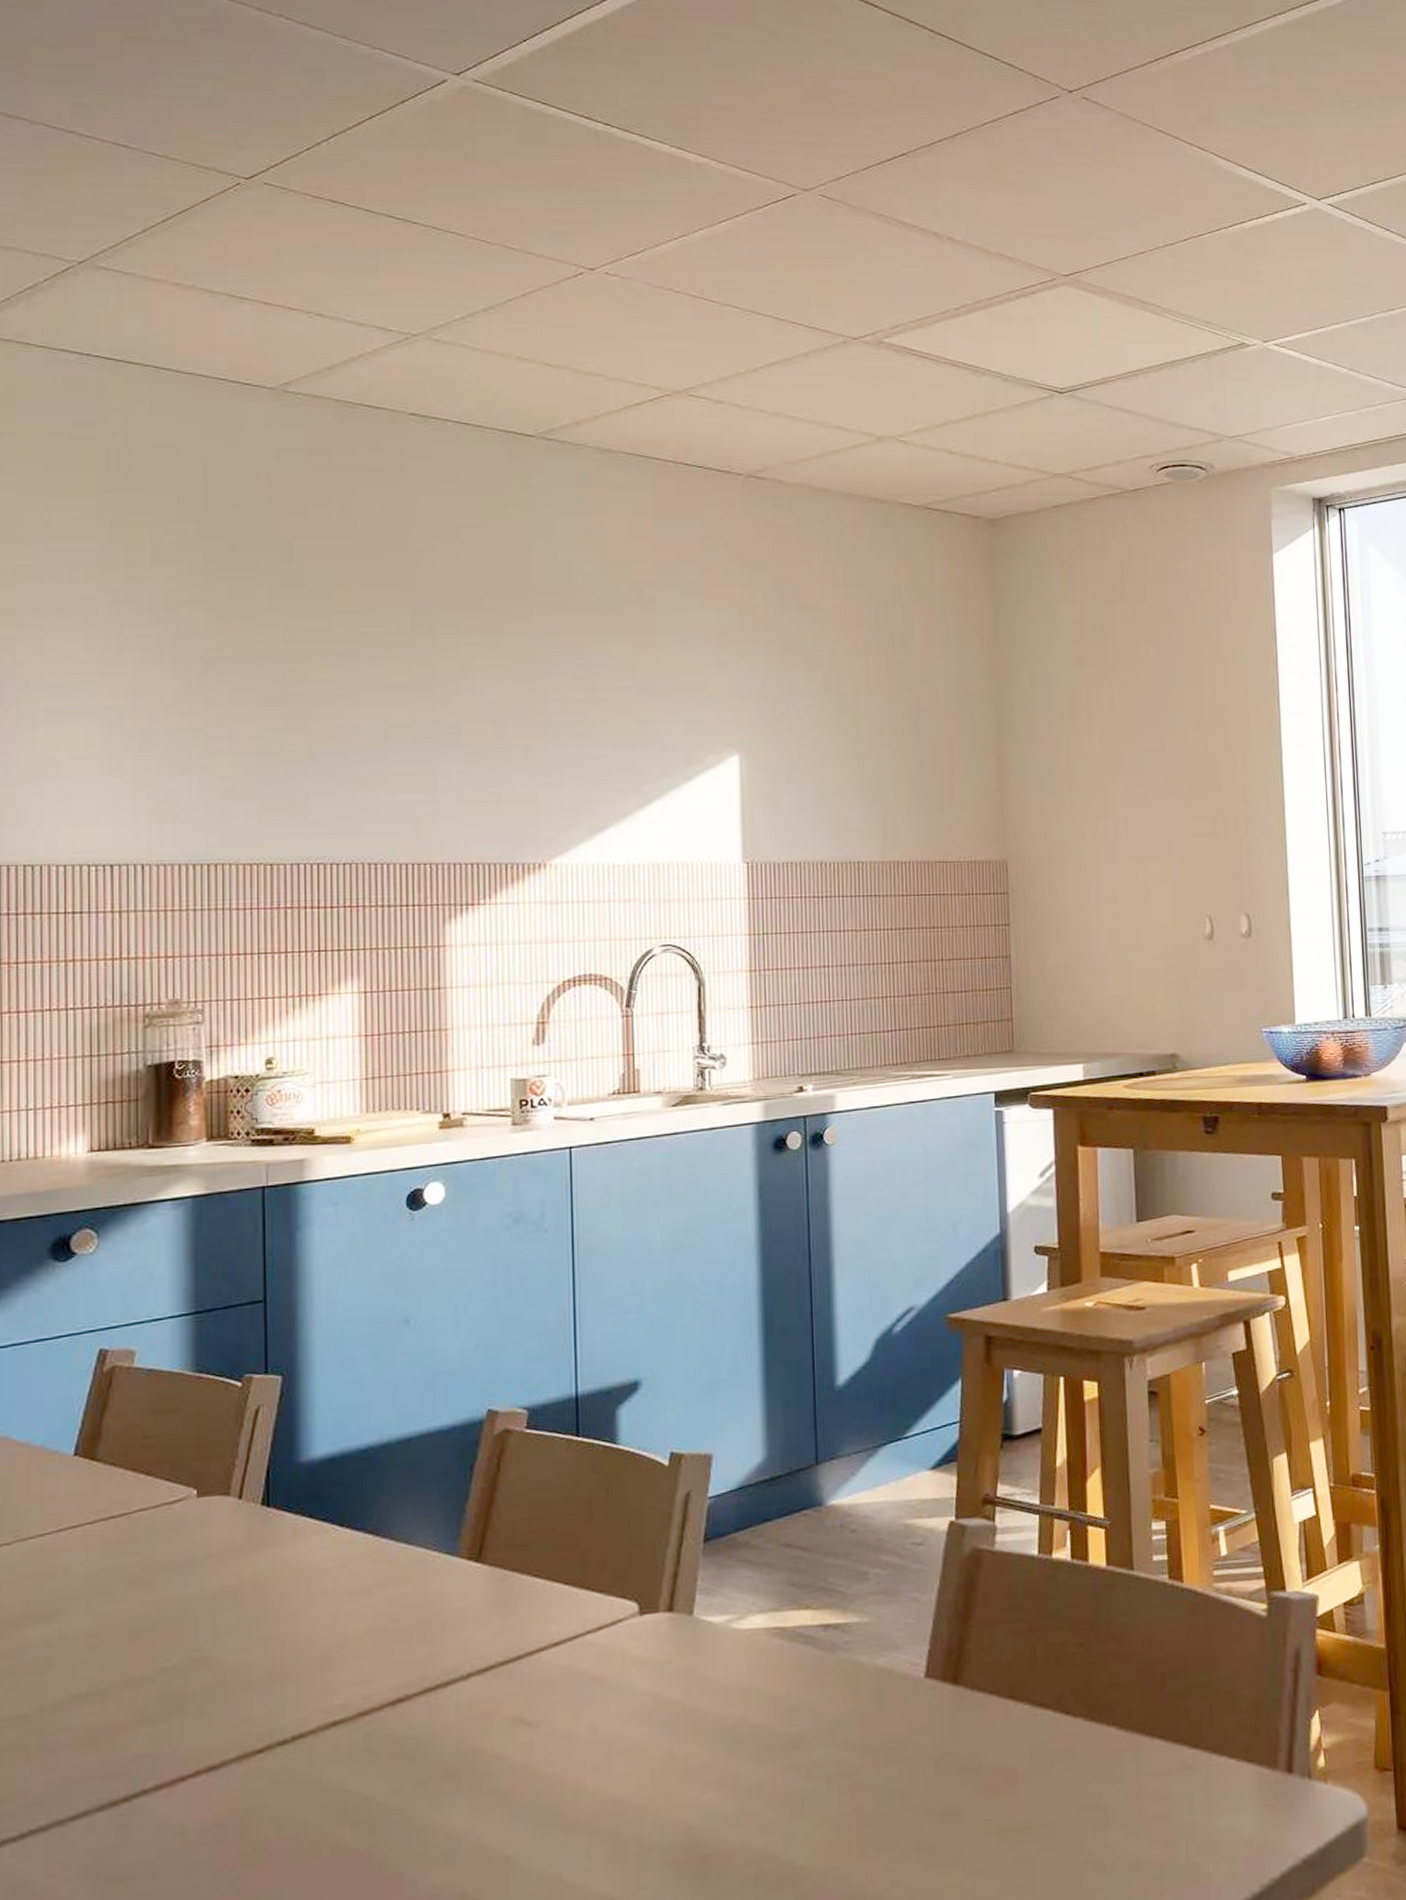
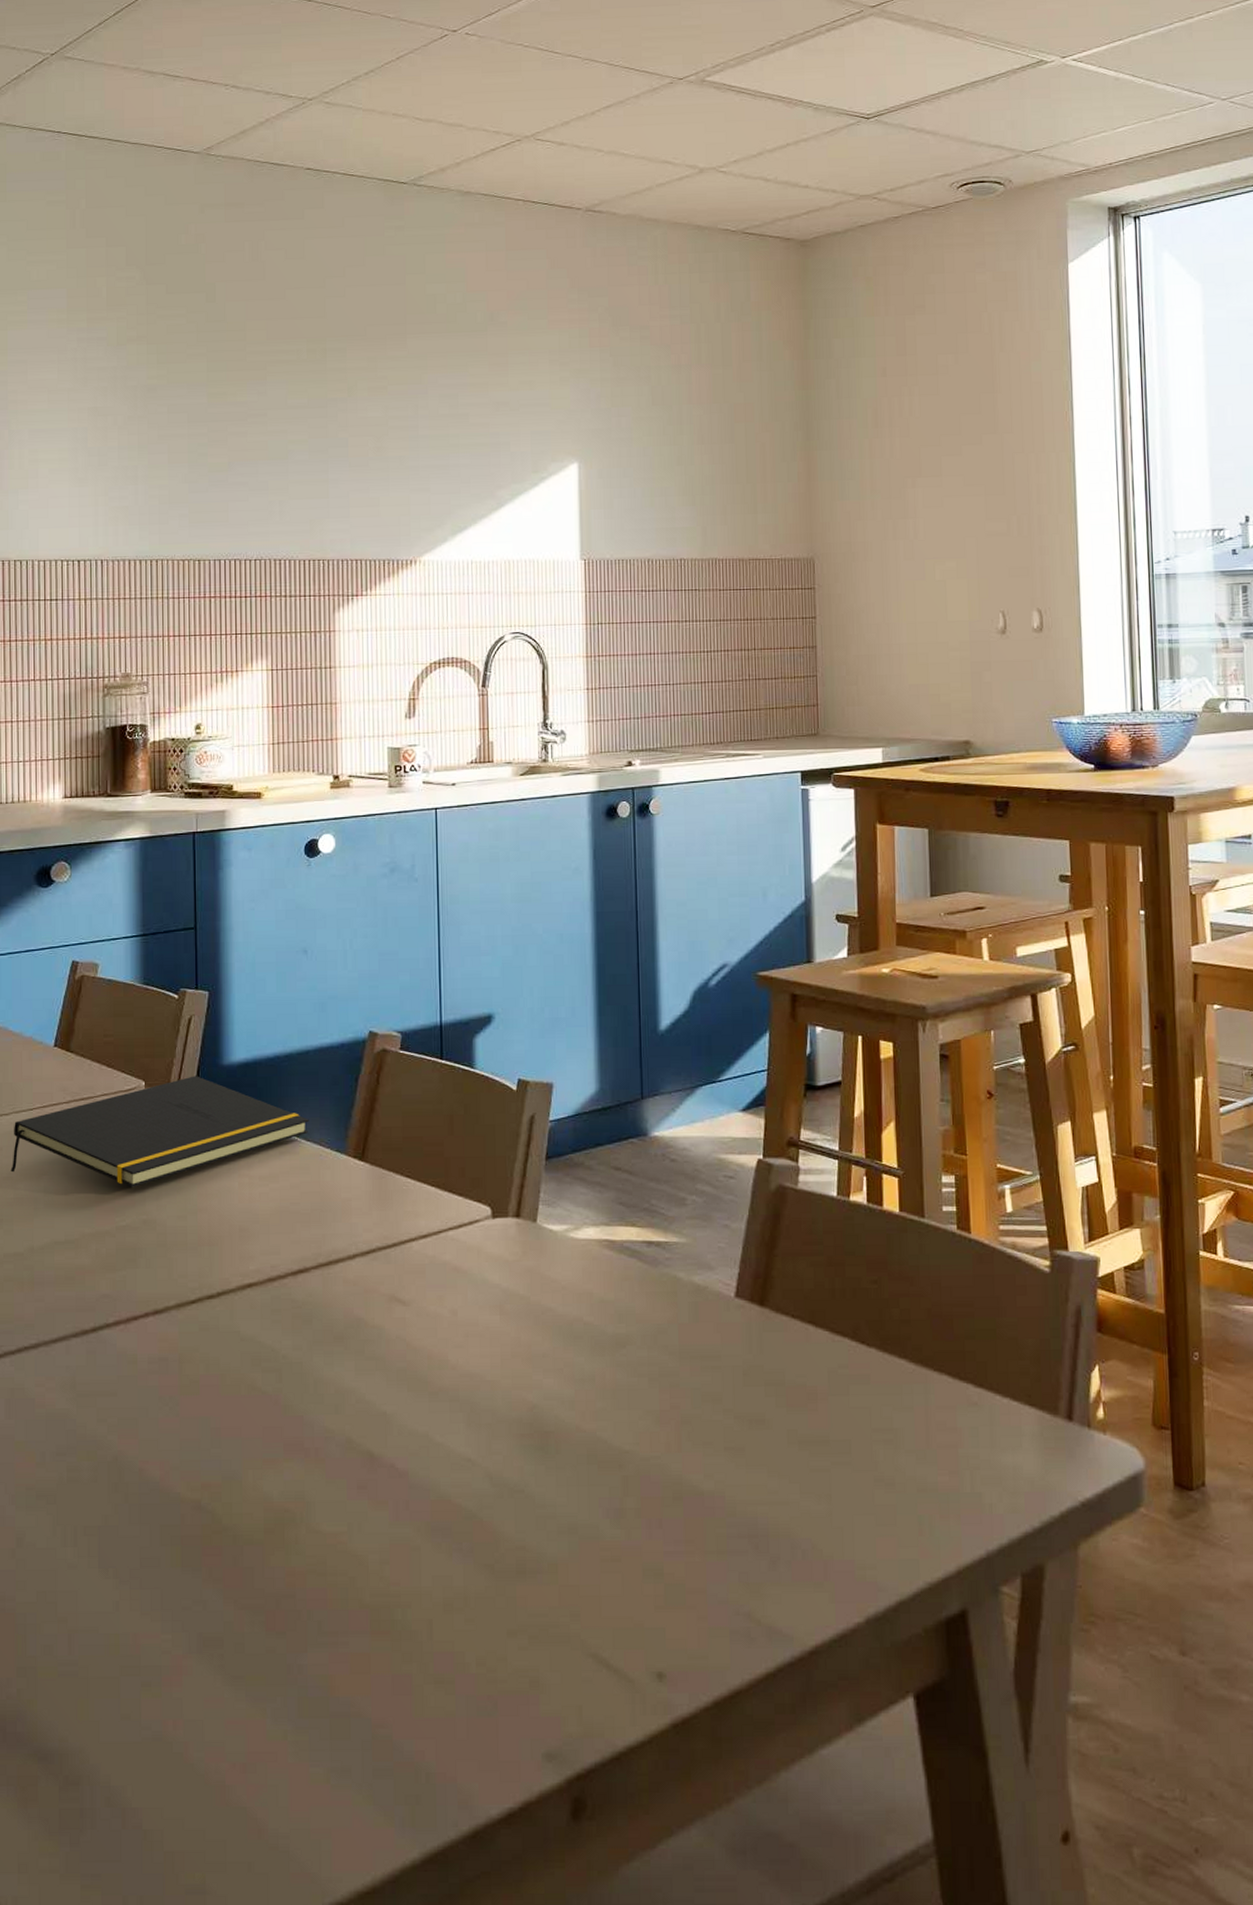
notepad: none [12,1477,412,1620] -> present [10,1076,309,1187]

